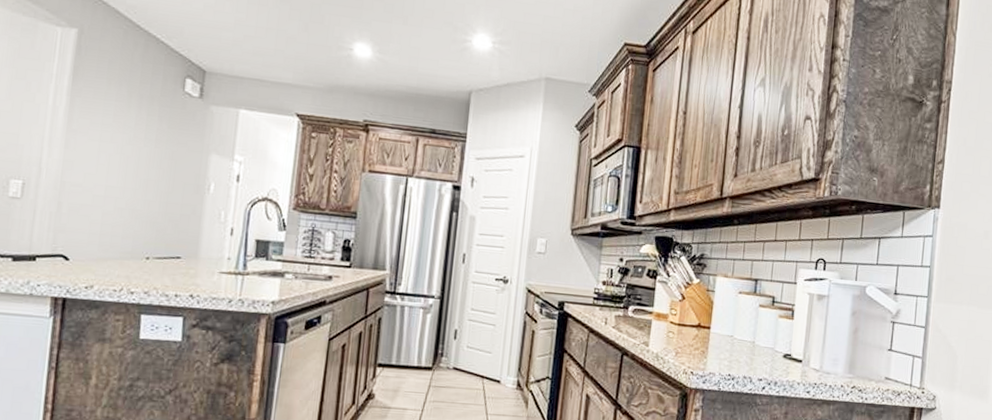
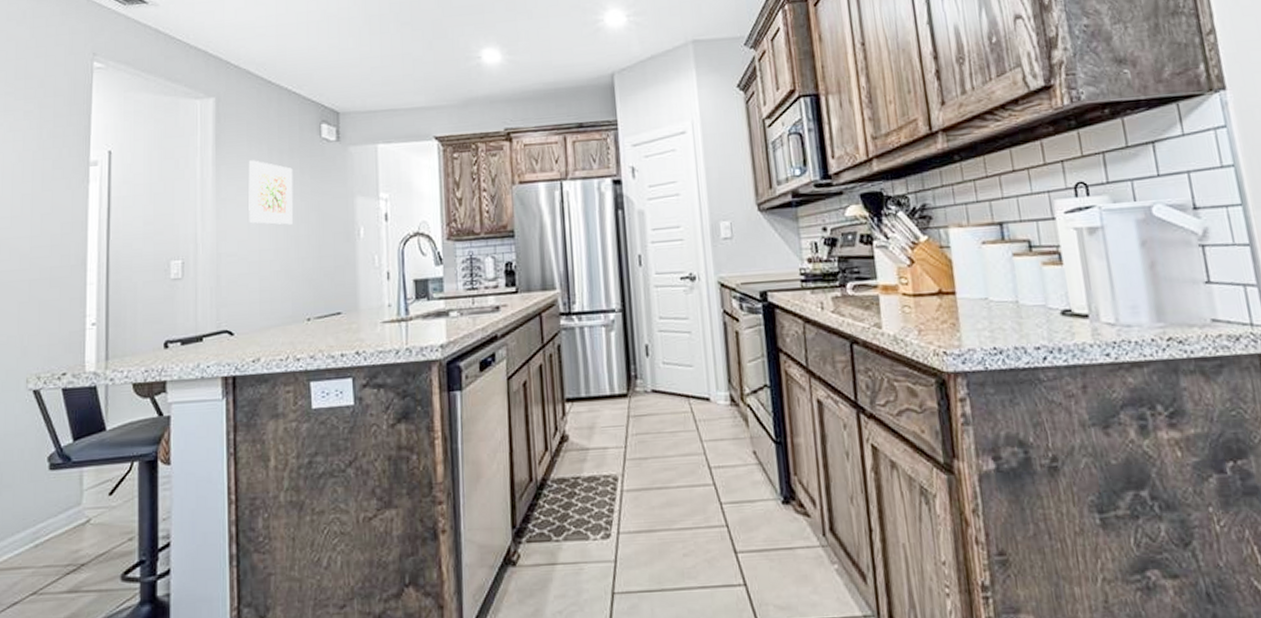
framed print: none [98,98,151,168] -> present [248,160,293,225]

